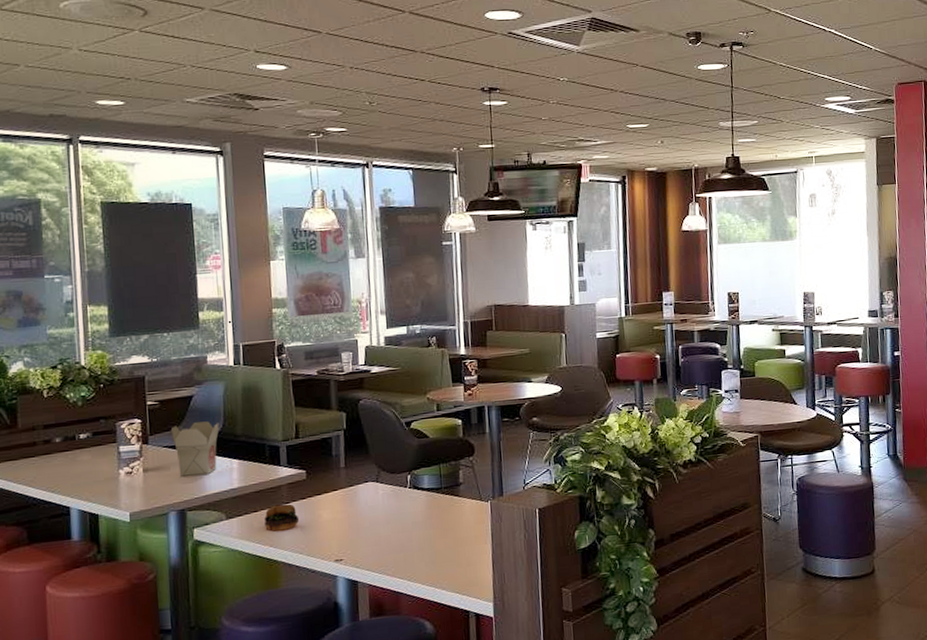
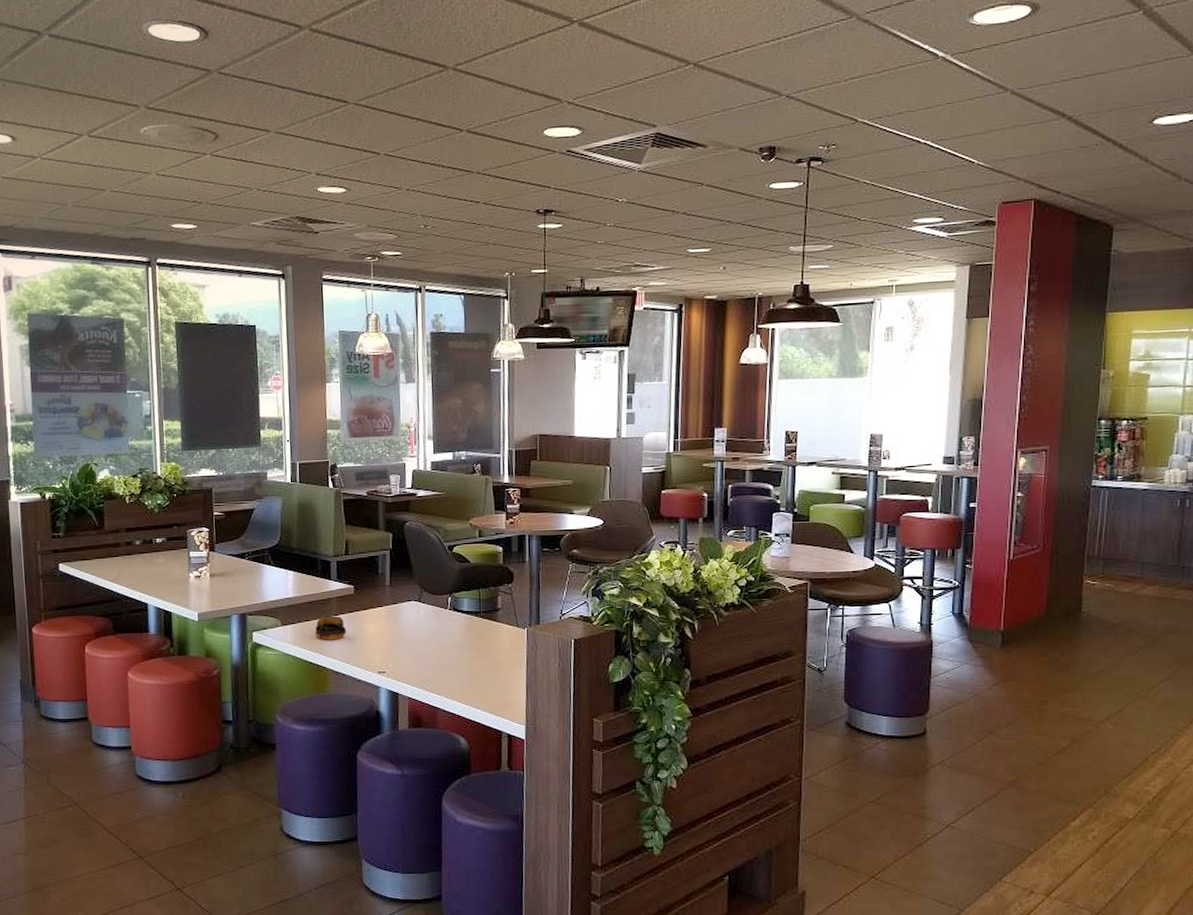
takeout container: present [171,421,220,477] -> none [235,534,277,584]

